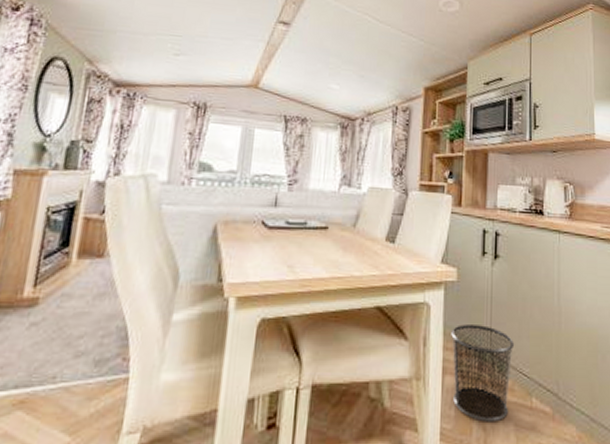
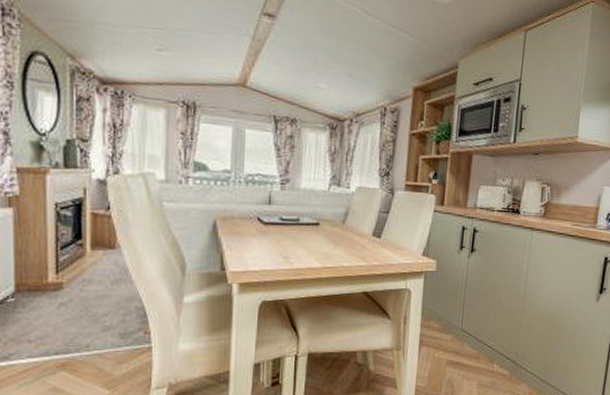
waste bin: present [451,324,515,422] -> none [427,307,483,382]

